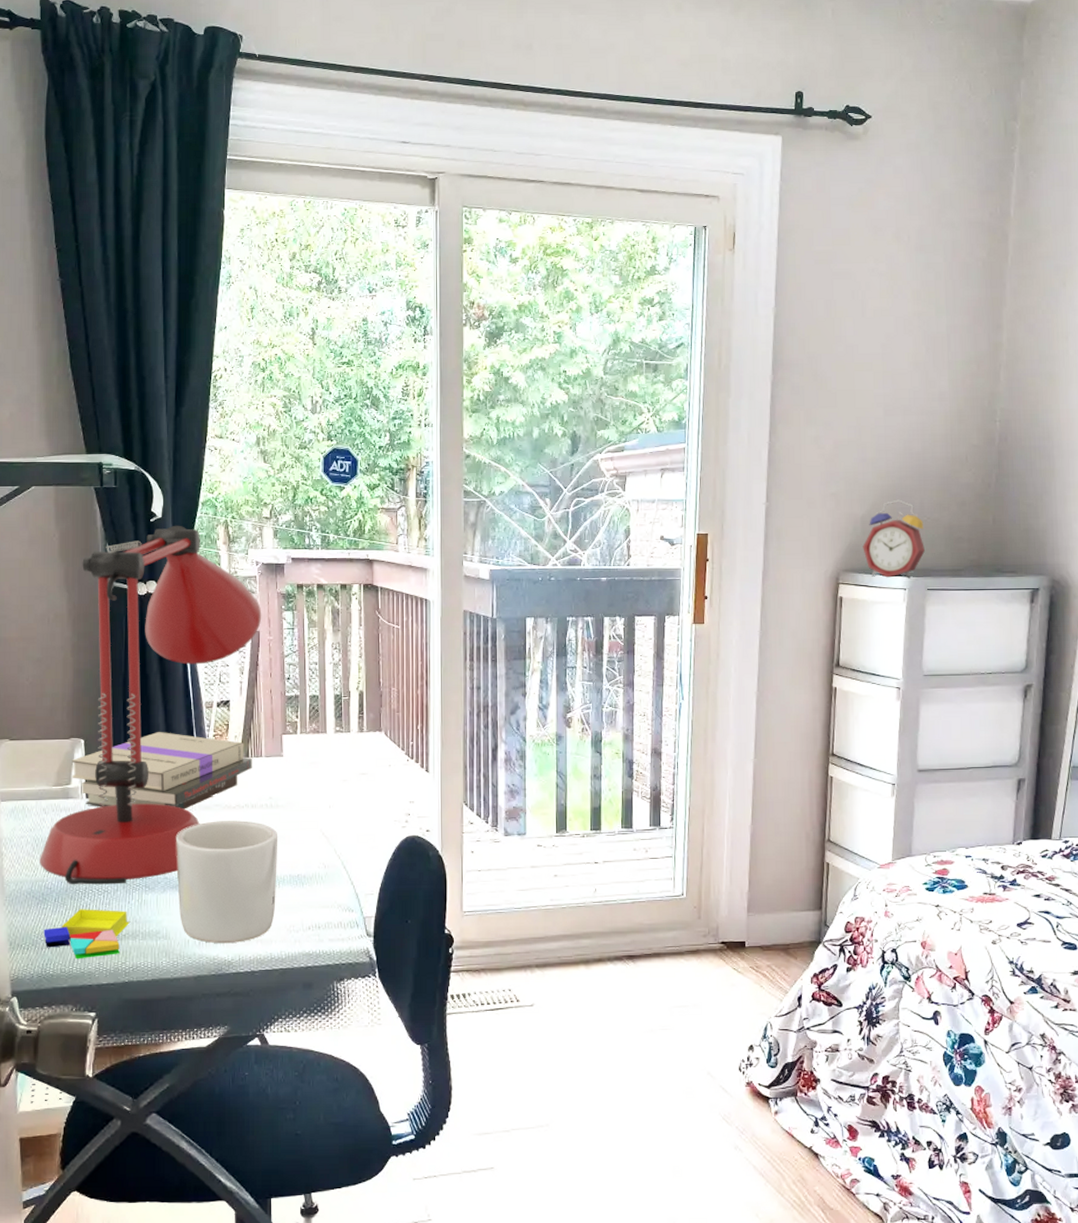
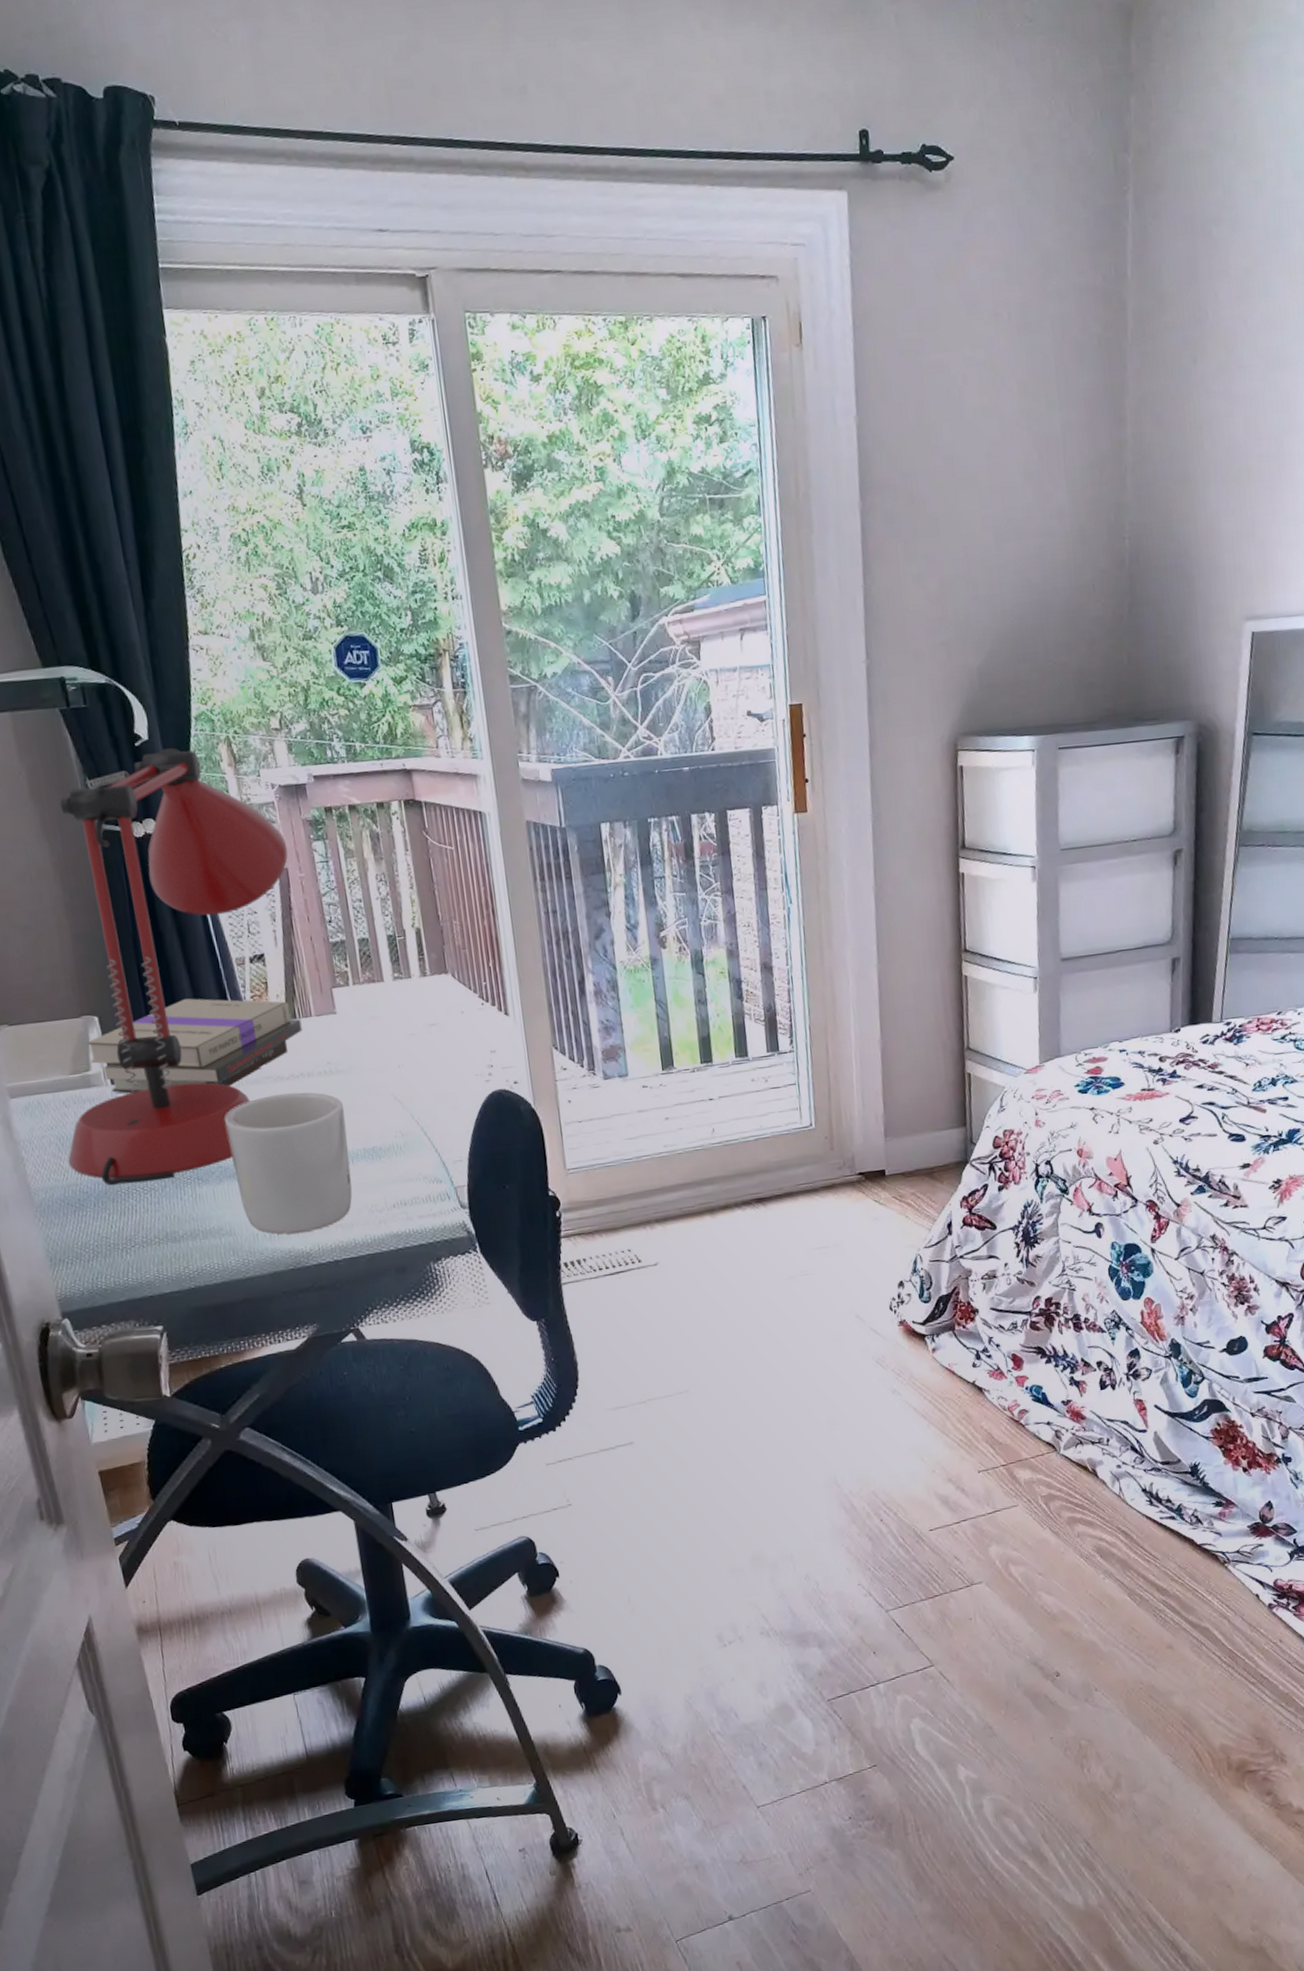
sticky notes: present [43,909,129,960] -> none [86,1208,186,1269]
alarm clock: present [863,499,925,579] -> none [981,643,1053,739]

